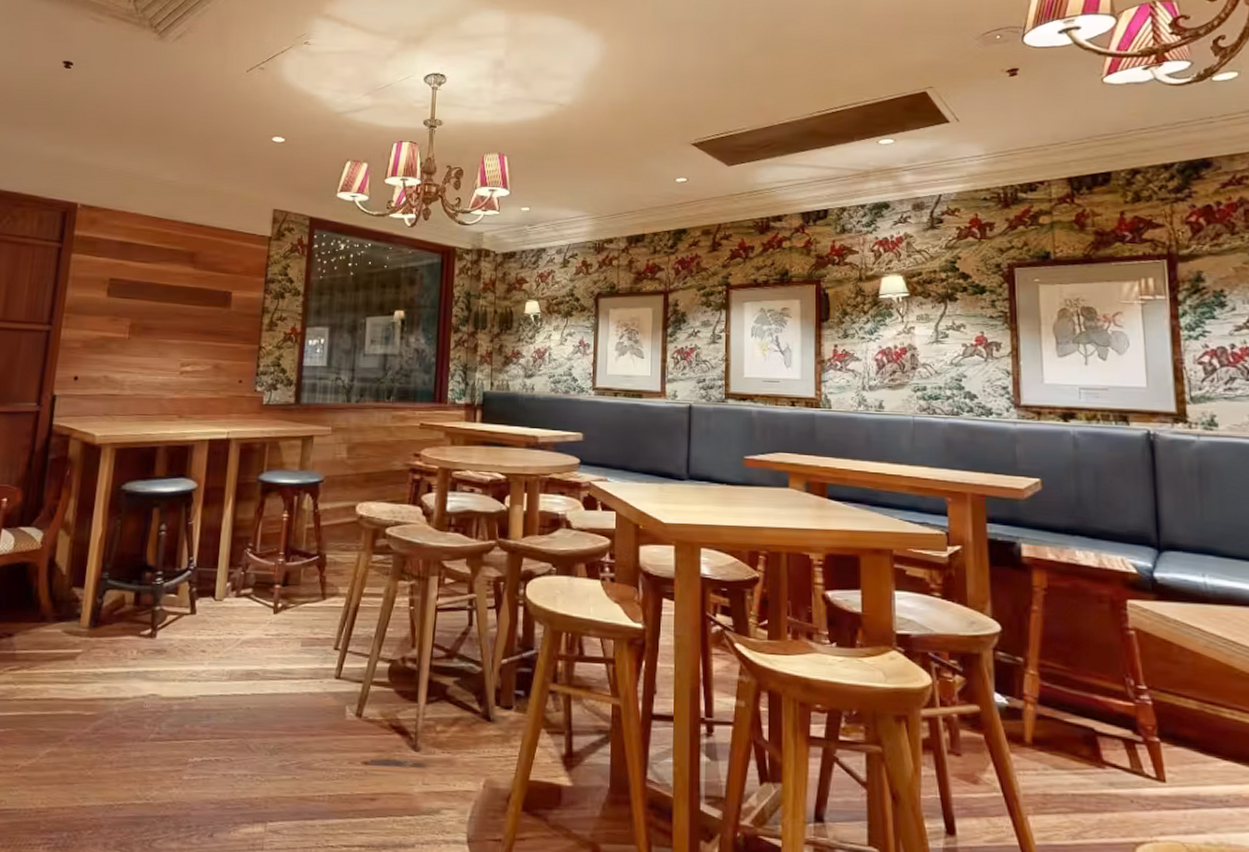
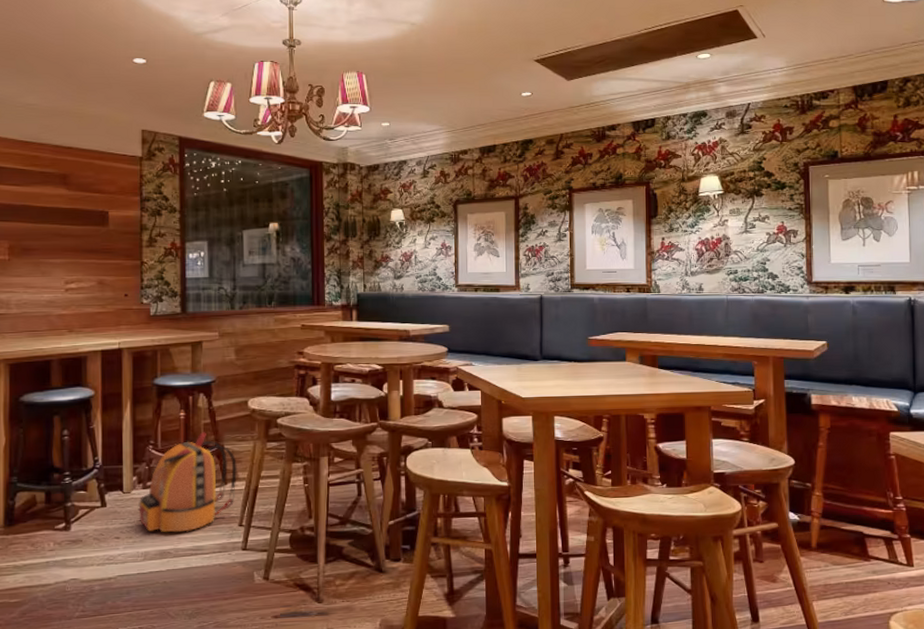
backpack: none [228,538,339,652] -> present [137,432,238,533]

